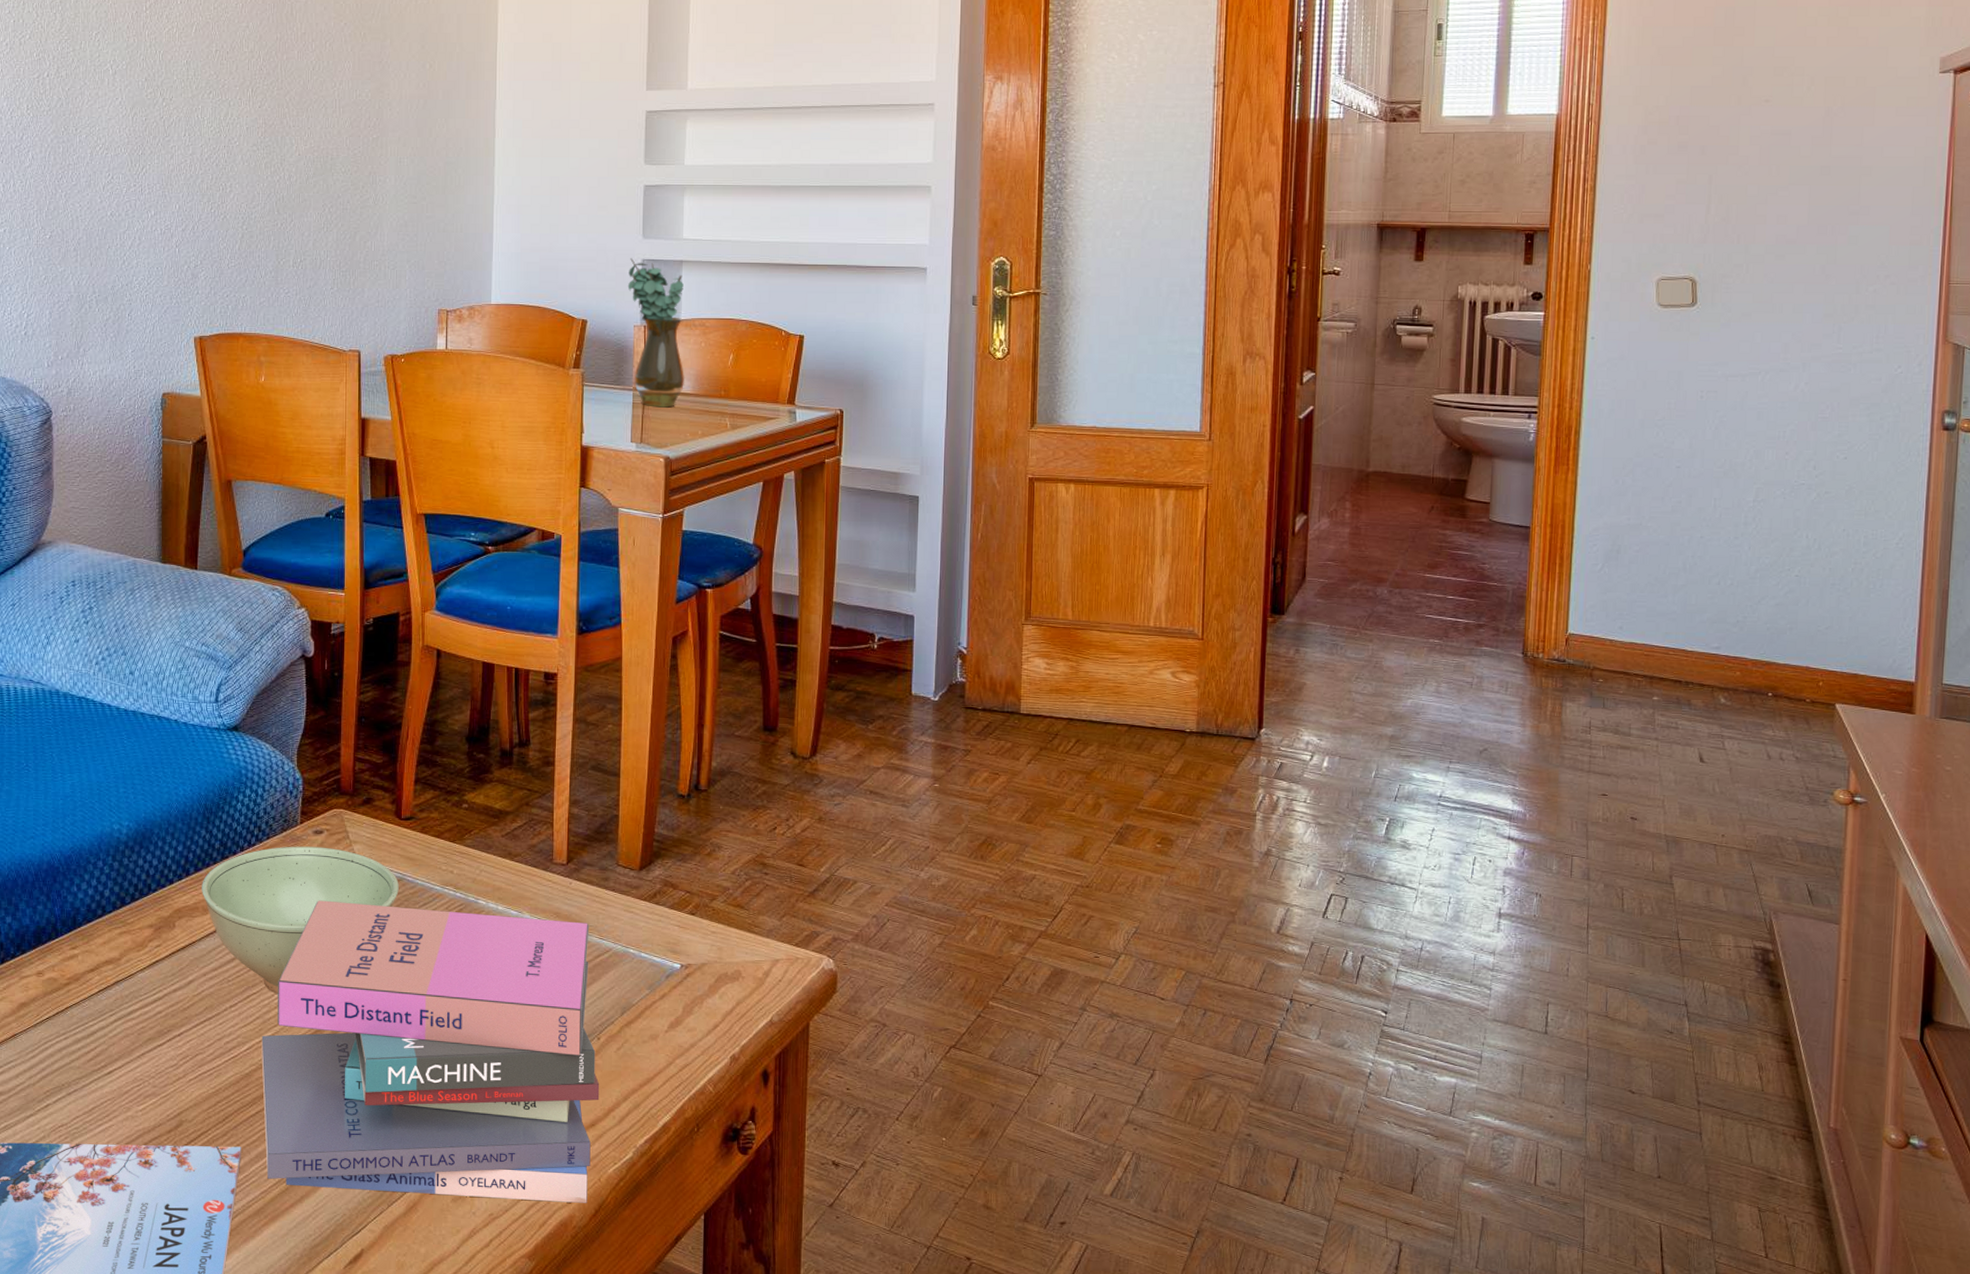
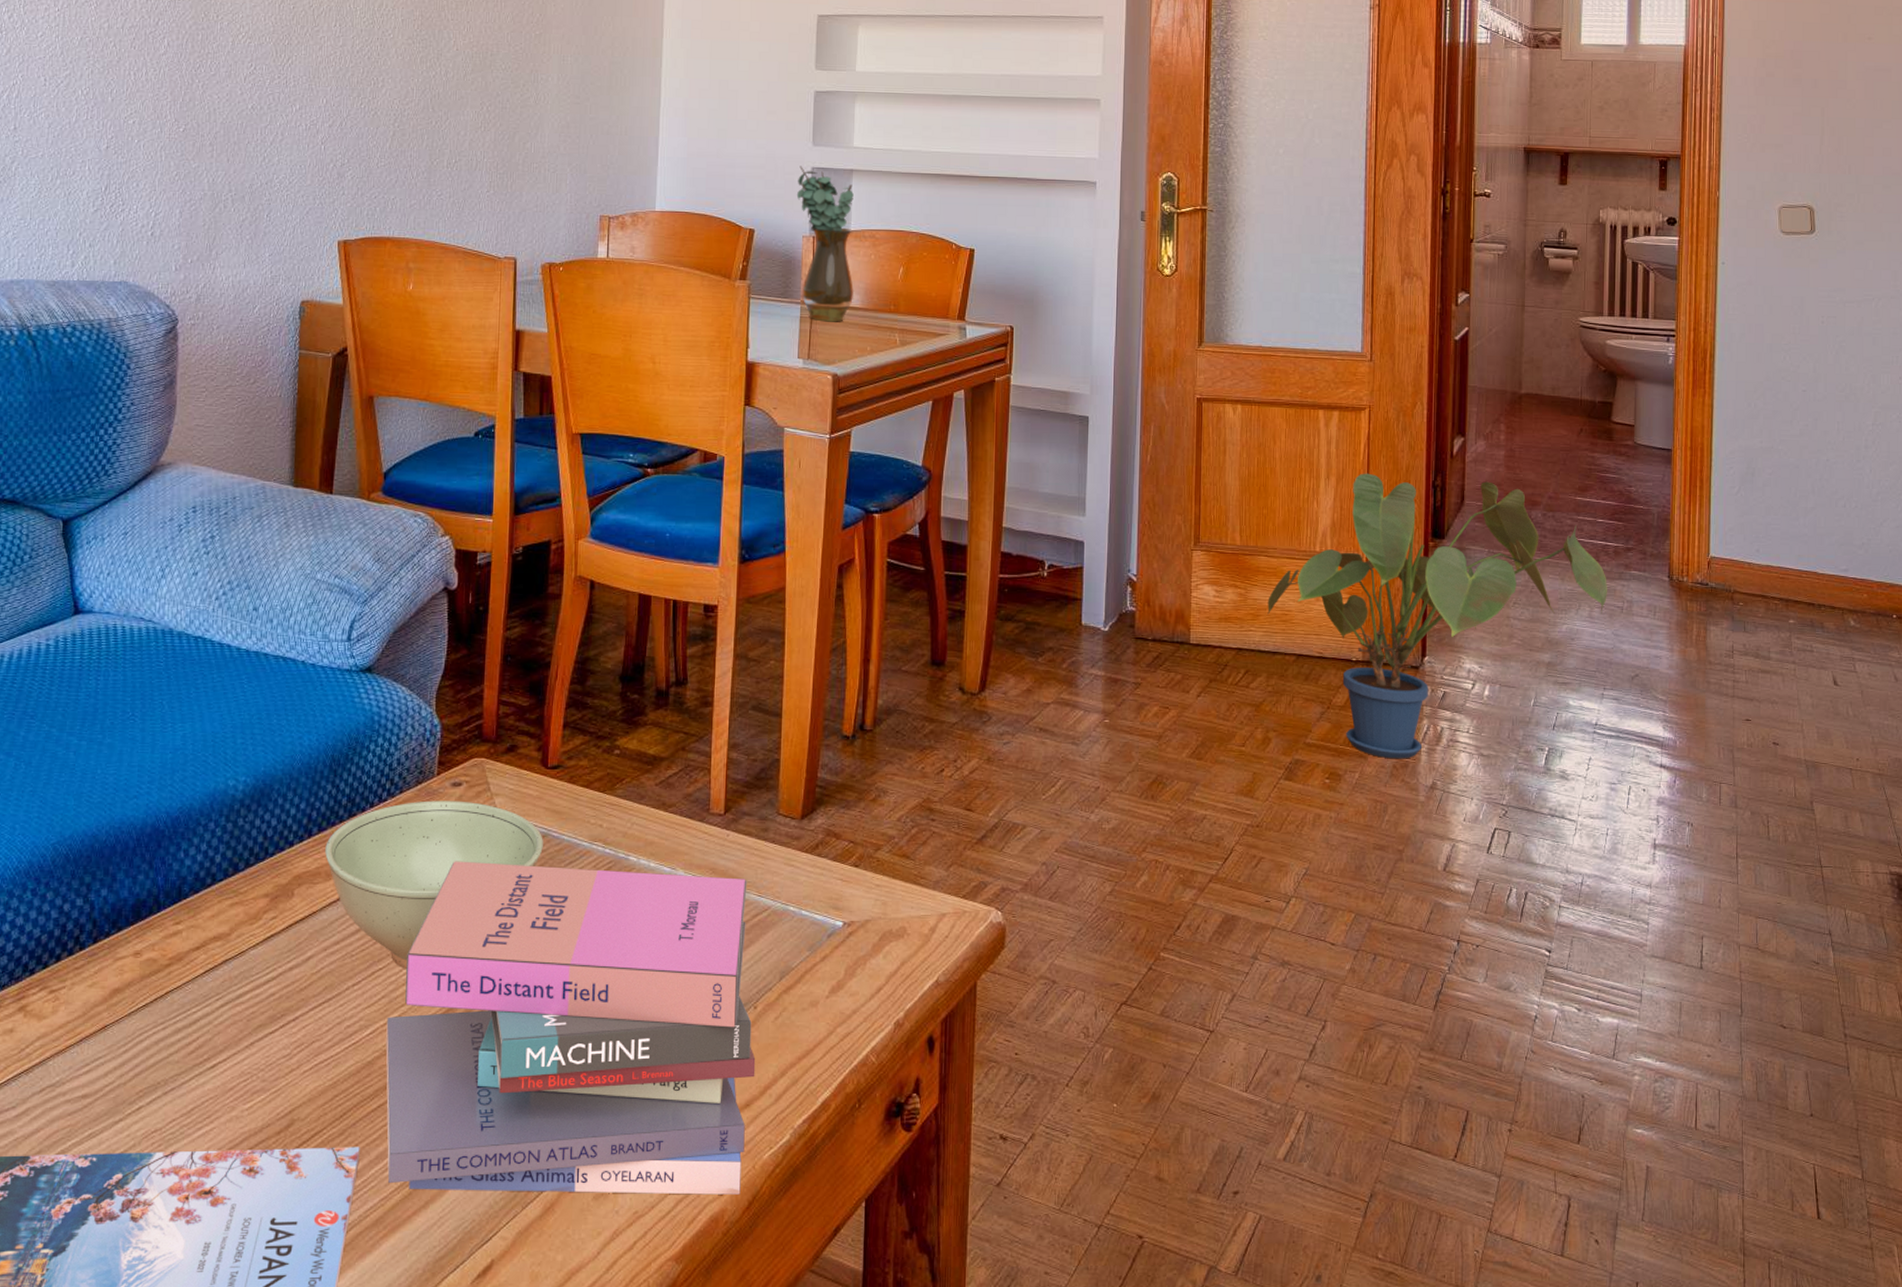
house plant: none [1099,550,1457,827] -> present [1267,473,1608,759]

